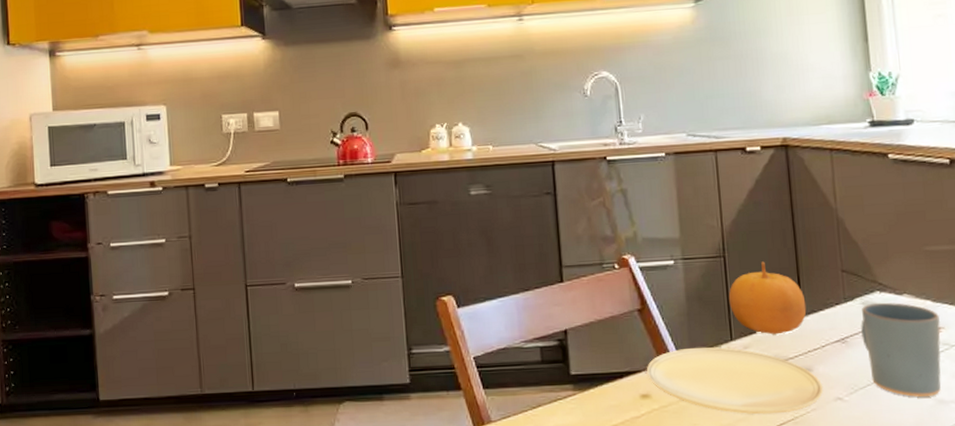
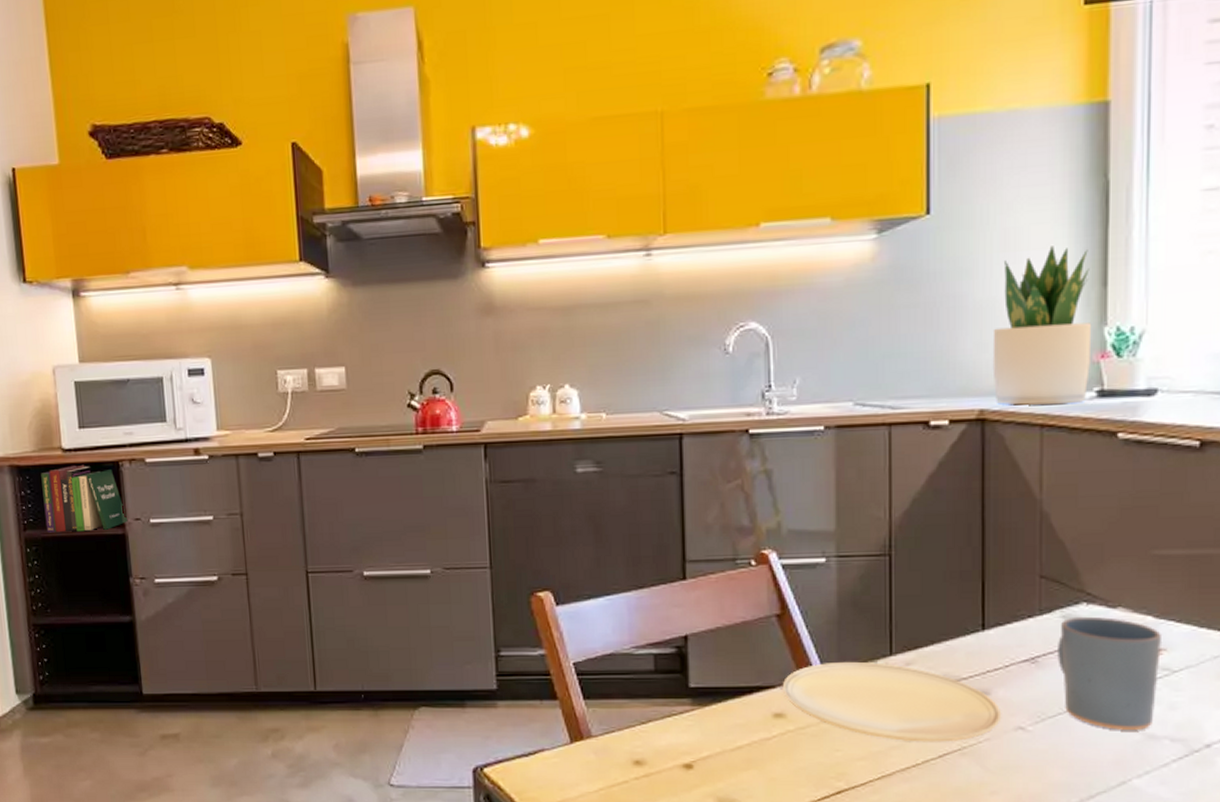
books: none [15,197,91,258] -> present [41,464,128,533]
fruit: present [728,261,807,335] -> none [891,562,990,650]
planter: none [787,11,862,134] -> present [992,246,1092,406]

